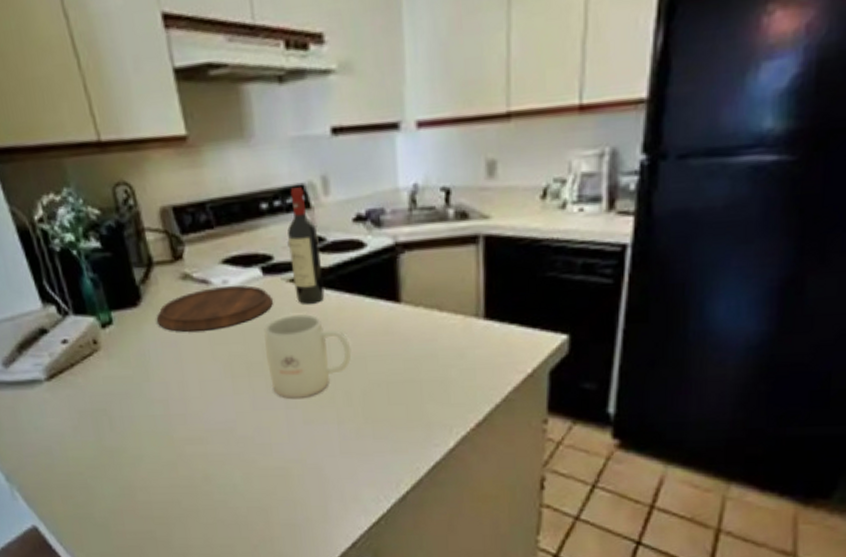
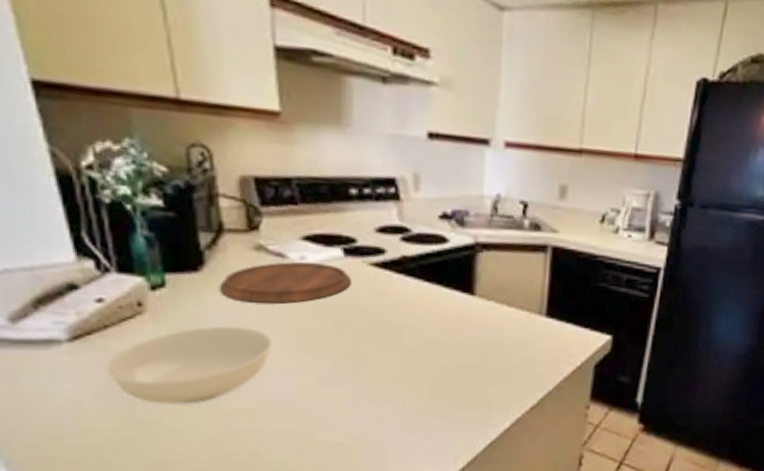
bowl: none [76,356,208,433] -> present [104,326,272,404]
mug: present [263,313,352,398] -> none [337,296,424,376]
wine bottle: present [287,187,325,304] -> none [373,179,405,288]

